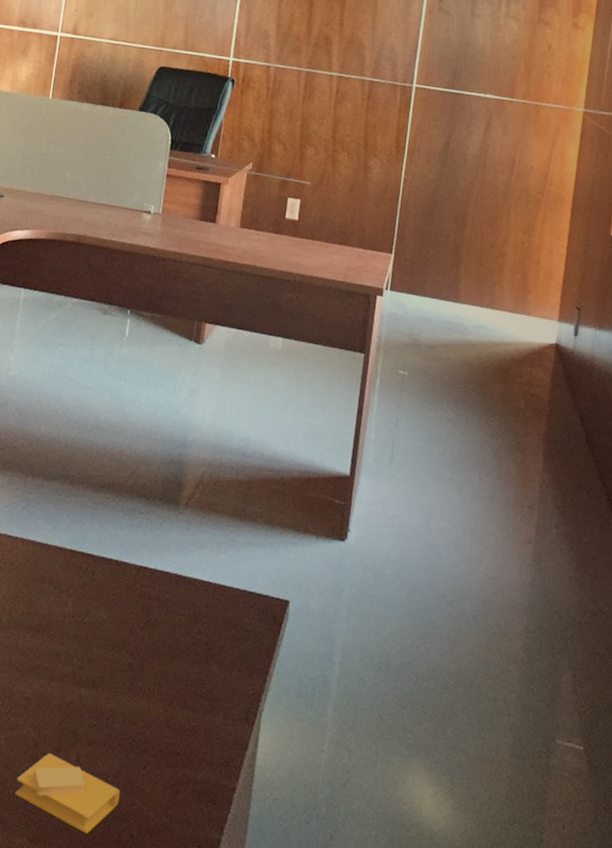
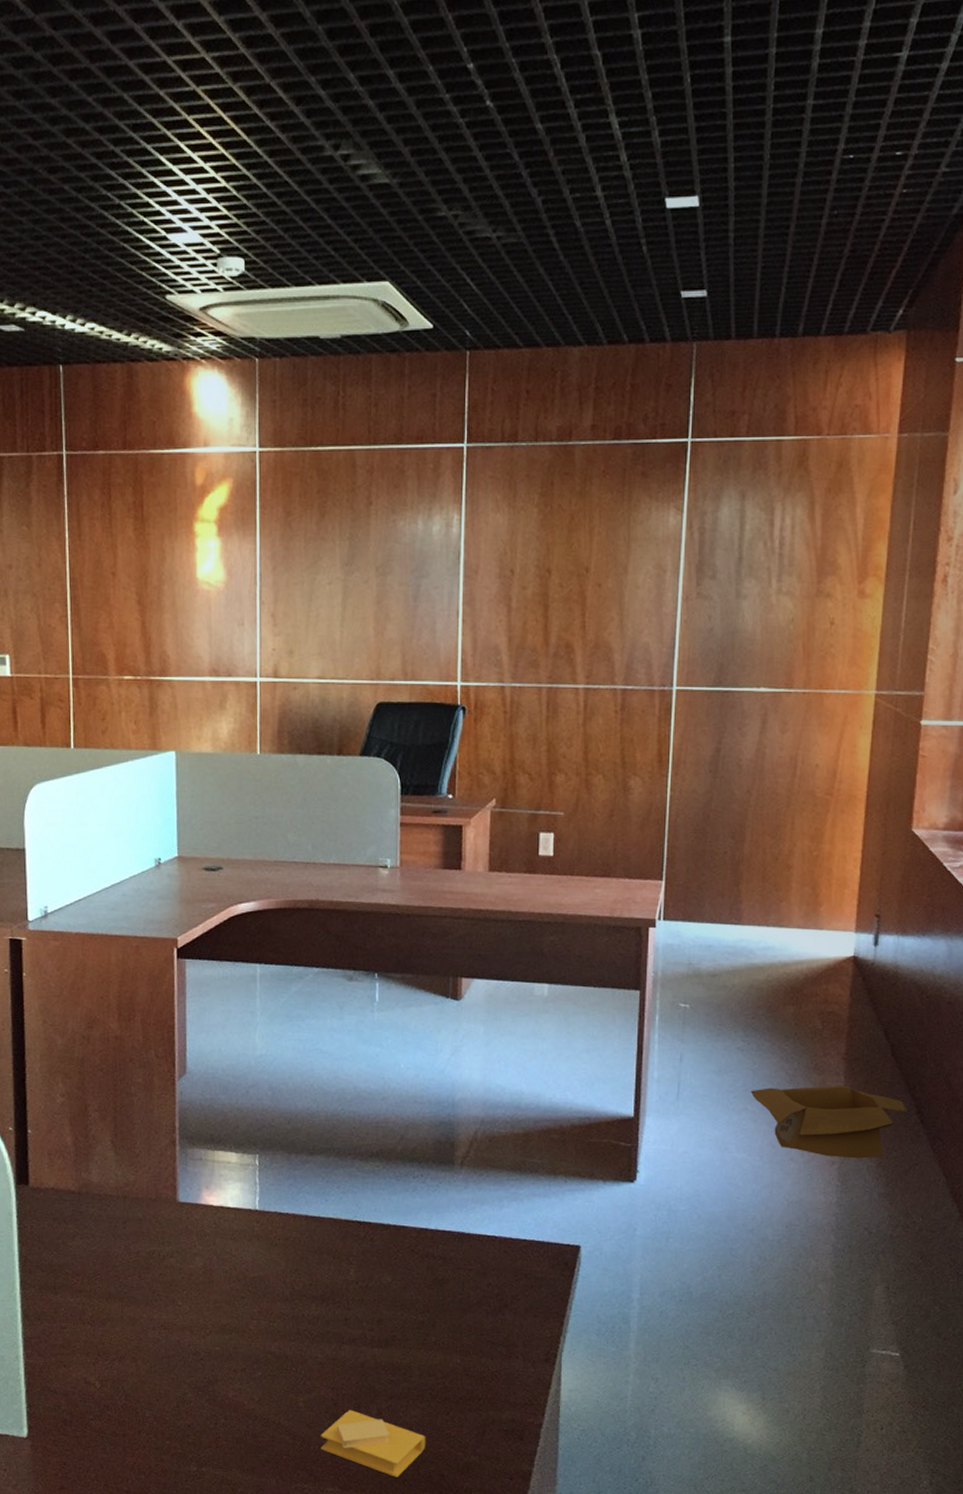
cardboard box: none [457,460,599,541] -> present [750,1085,908,1159]

